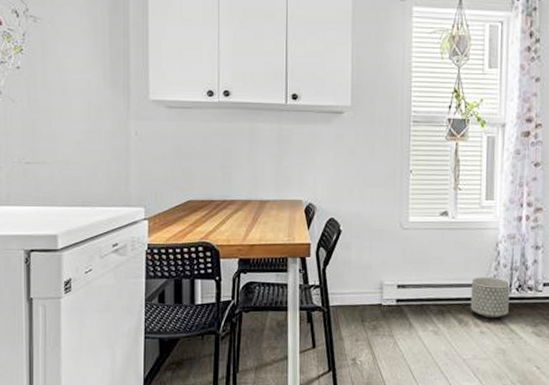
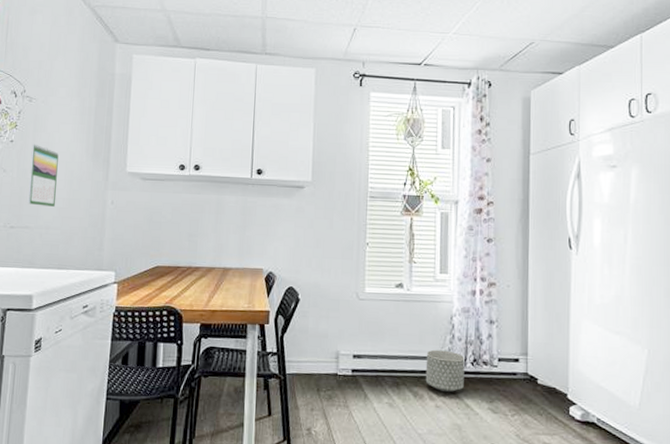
calendar: none [41,70,74,140] -> present [28,144,59,207]

